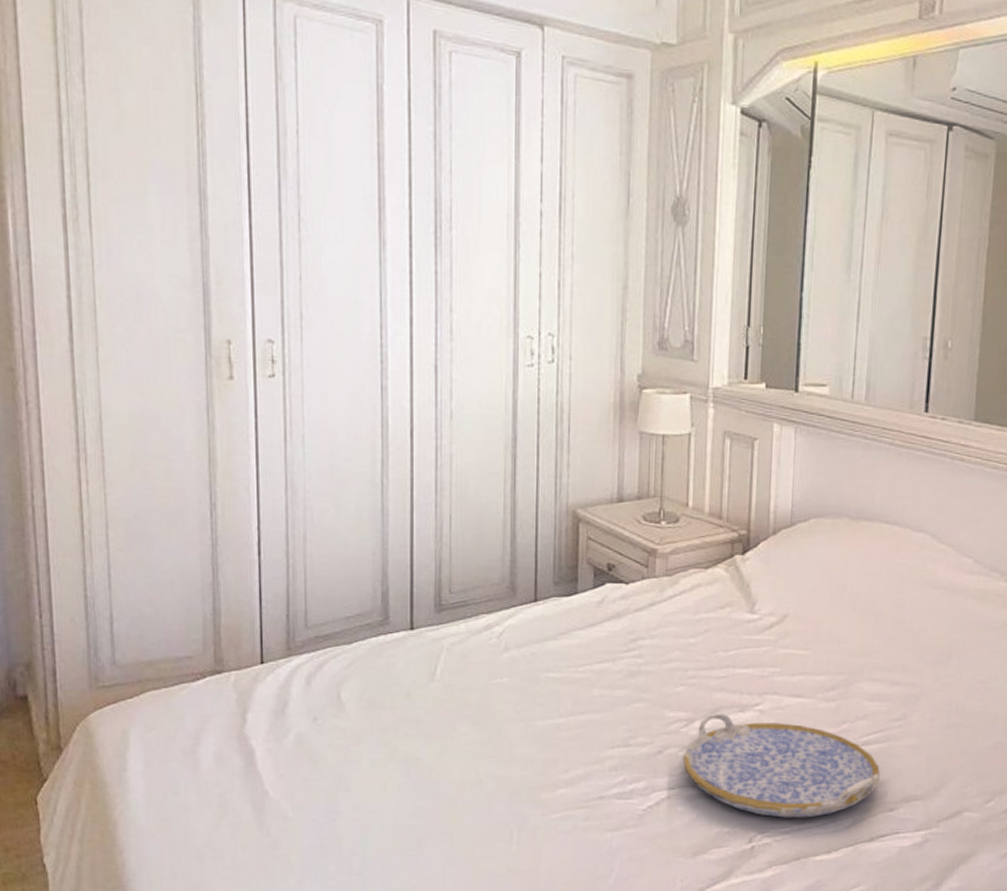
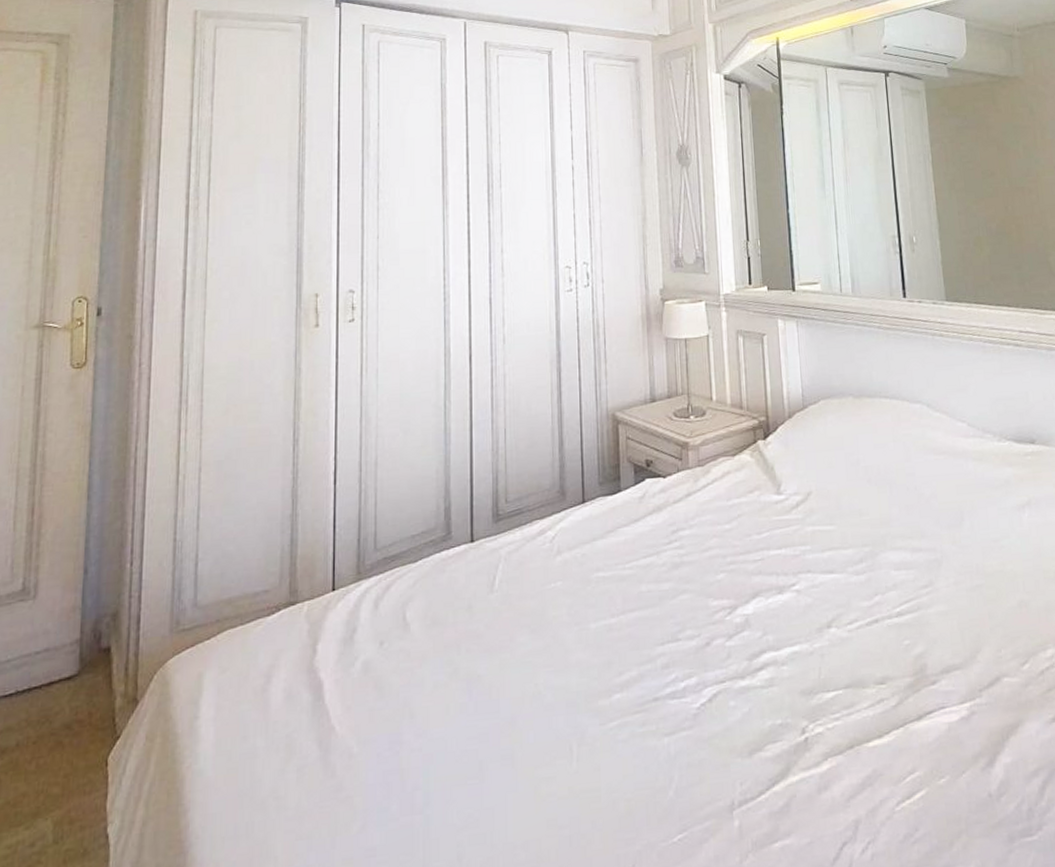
serving tray: present [682,713,880,818] -> none [729,596,917,703]

